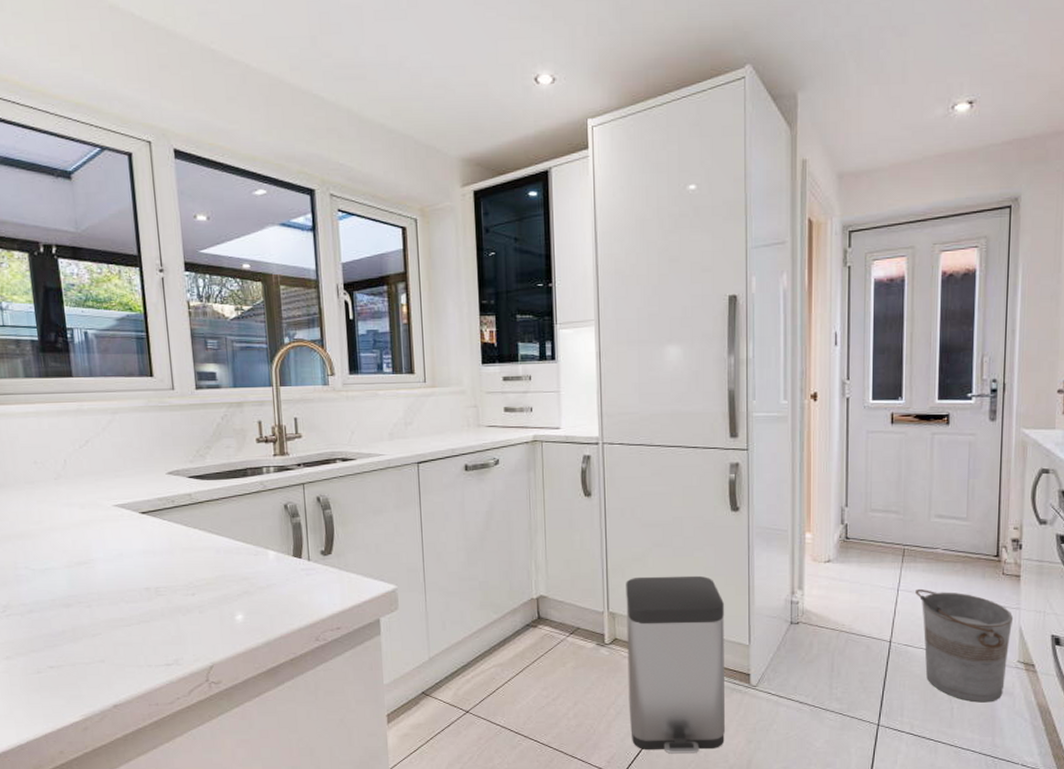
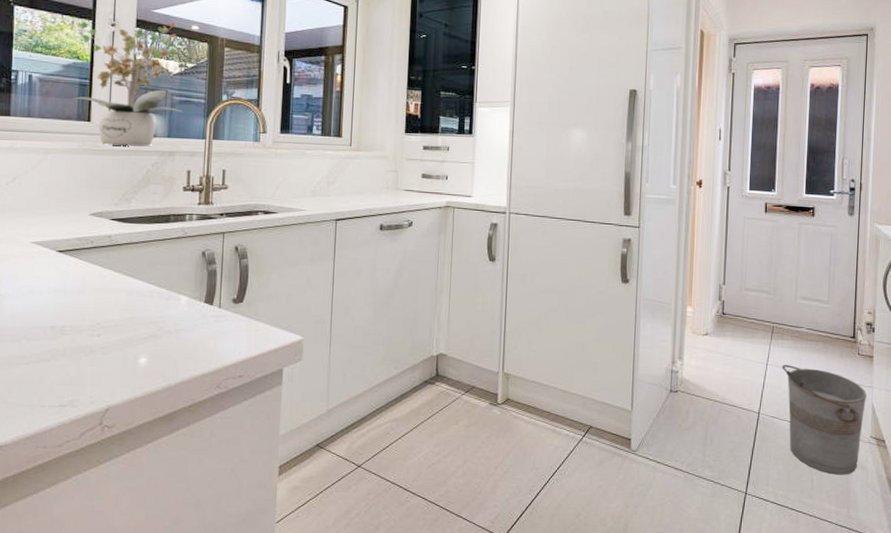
potted plant: none [123,262,246,400] -> present [72,21,192,147]
pedal bin: present [626,575,725,754] -> none [515,340,611,516]

